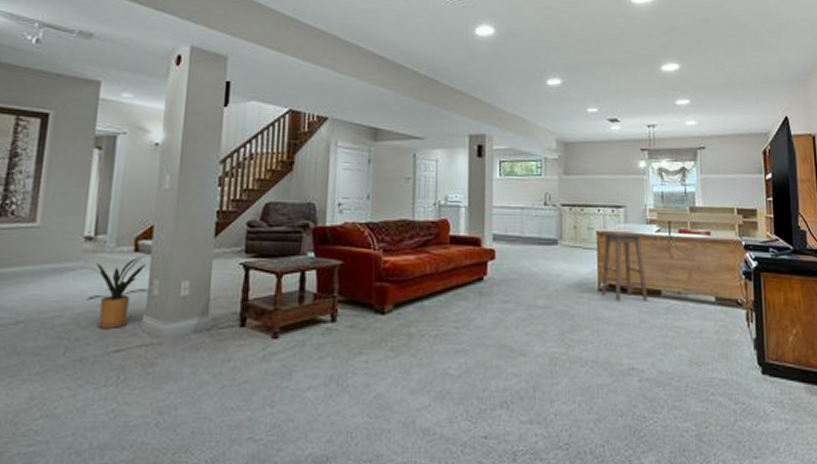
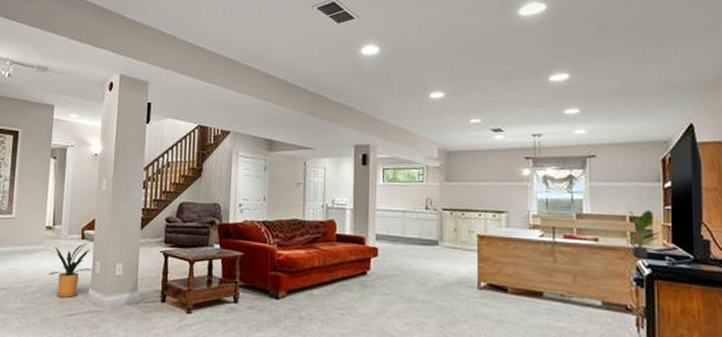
bar stool: present [601,231,649,302] -> none [480,234,530,302]
potted plant: none [735,202,764,251] -> present [627,209,660,259]

